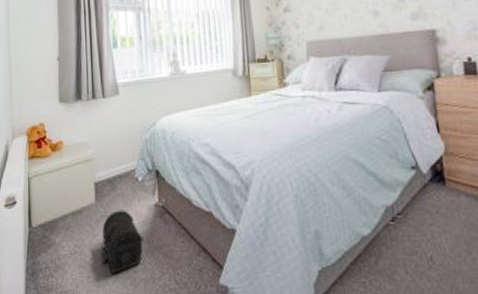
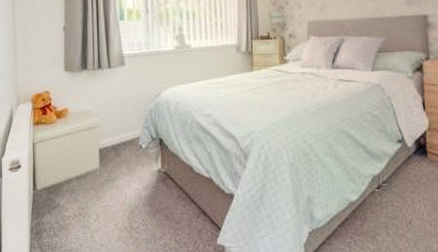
treasure chest: present [100,210,143,275] -> none [104,175,146,235]

